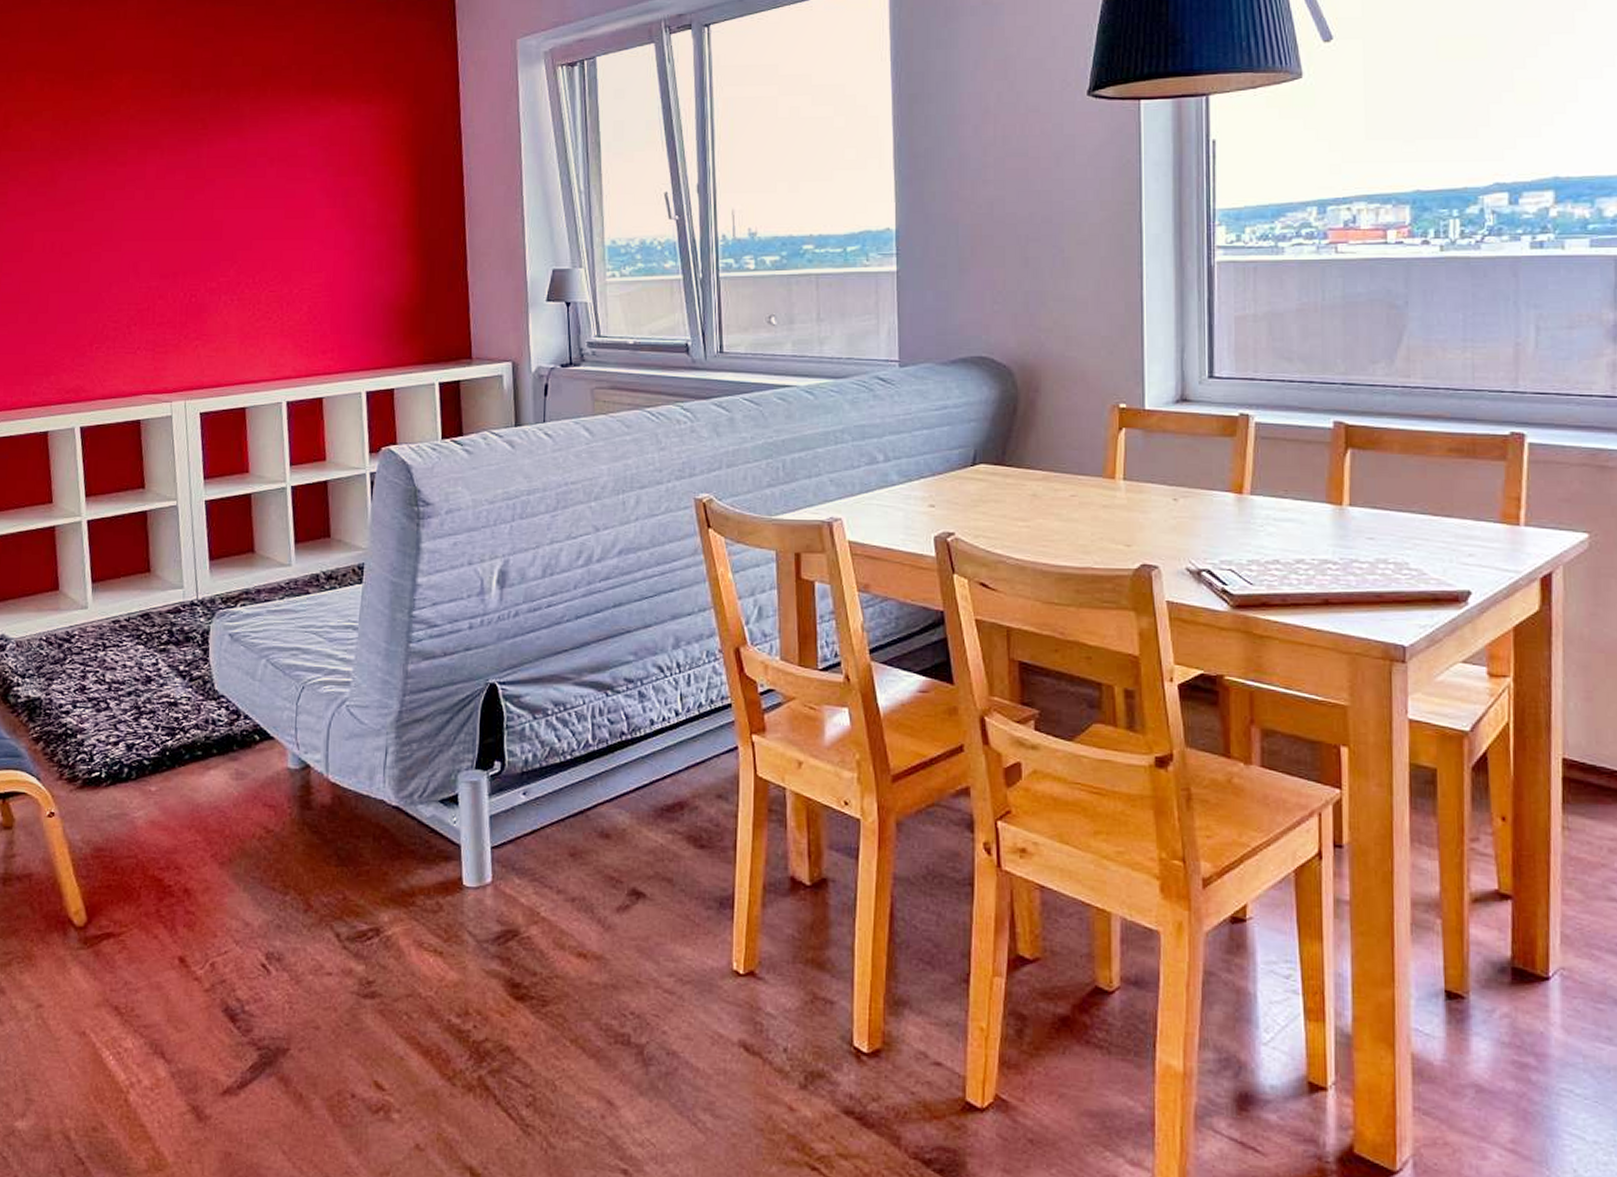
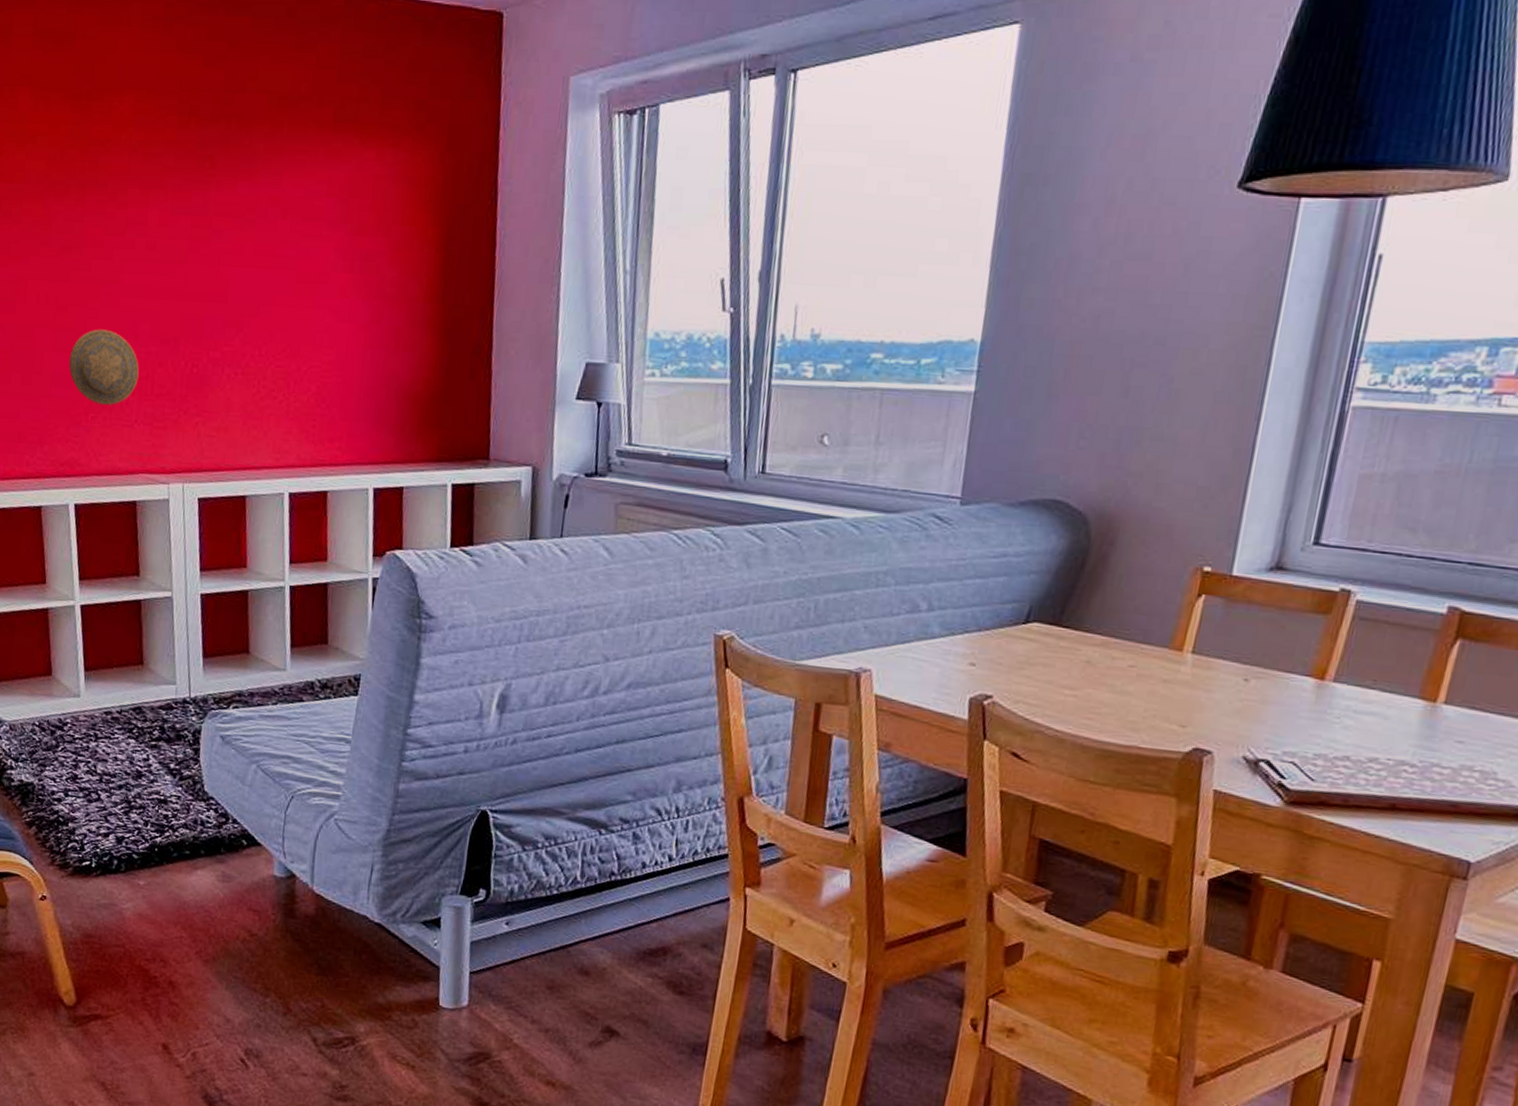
decorative plate: none [73,270,141,336] -> present [68,329,139,405]

